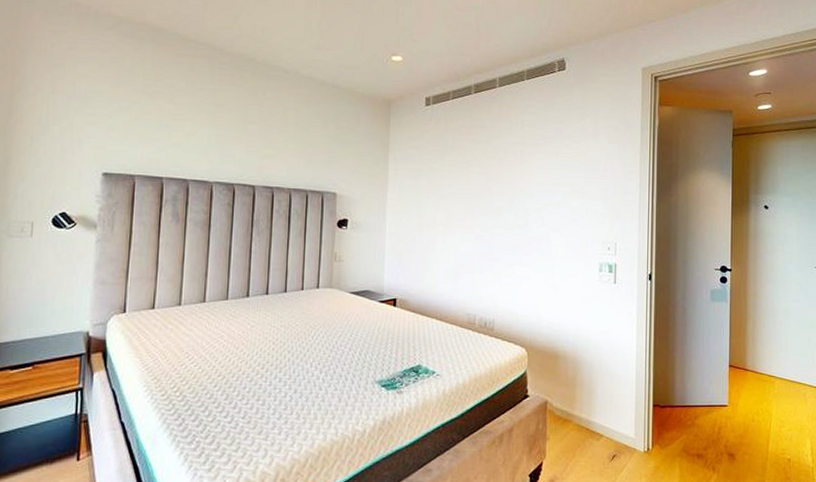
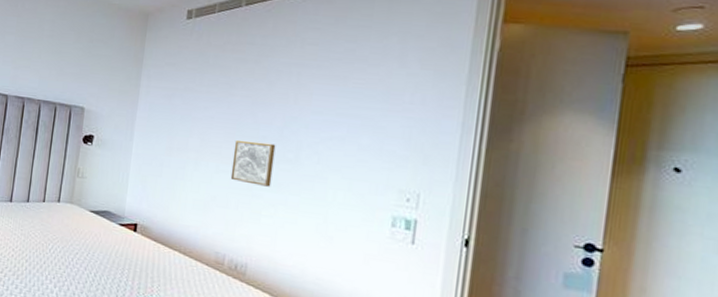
wall art: none [474,211,509,250] -> present [230,139,276,187]

